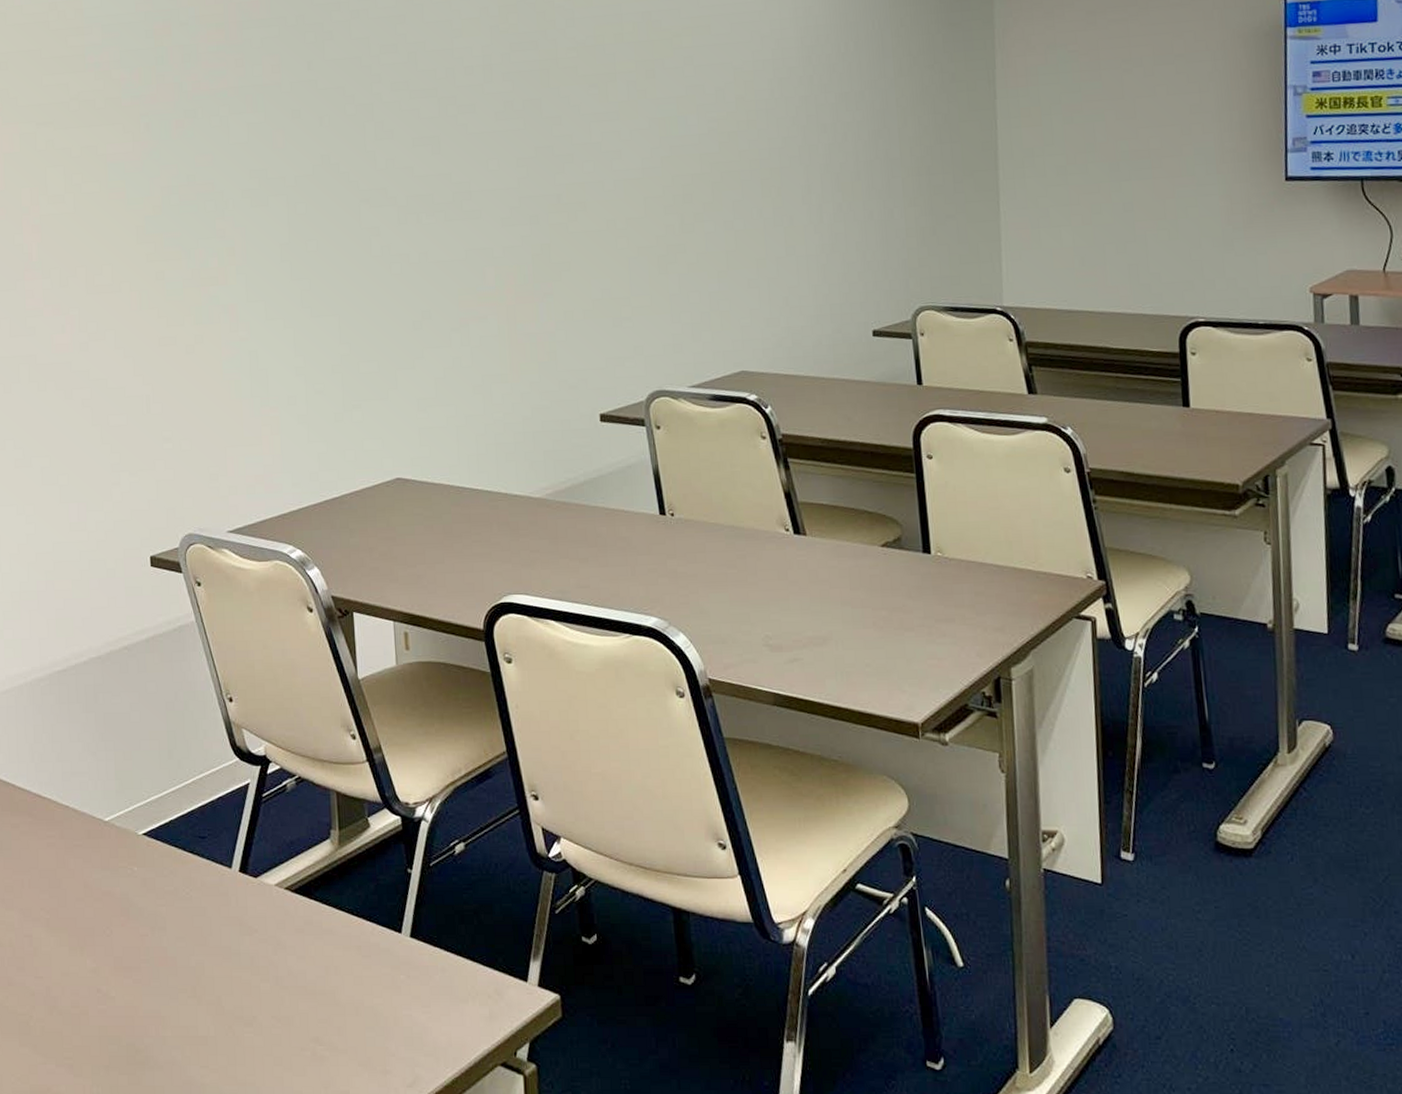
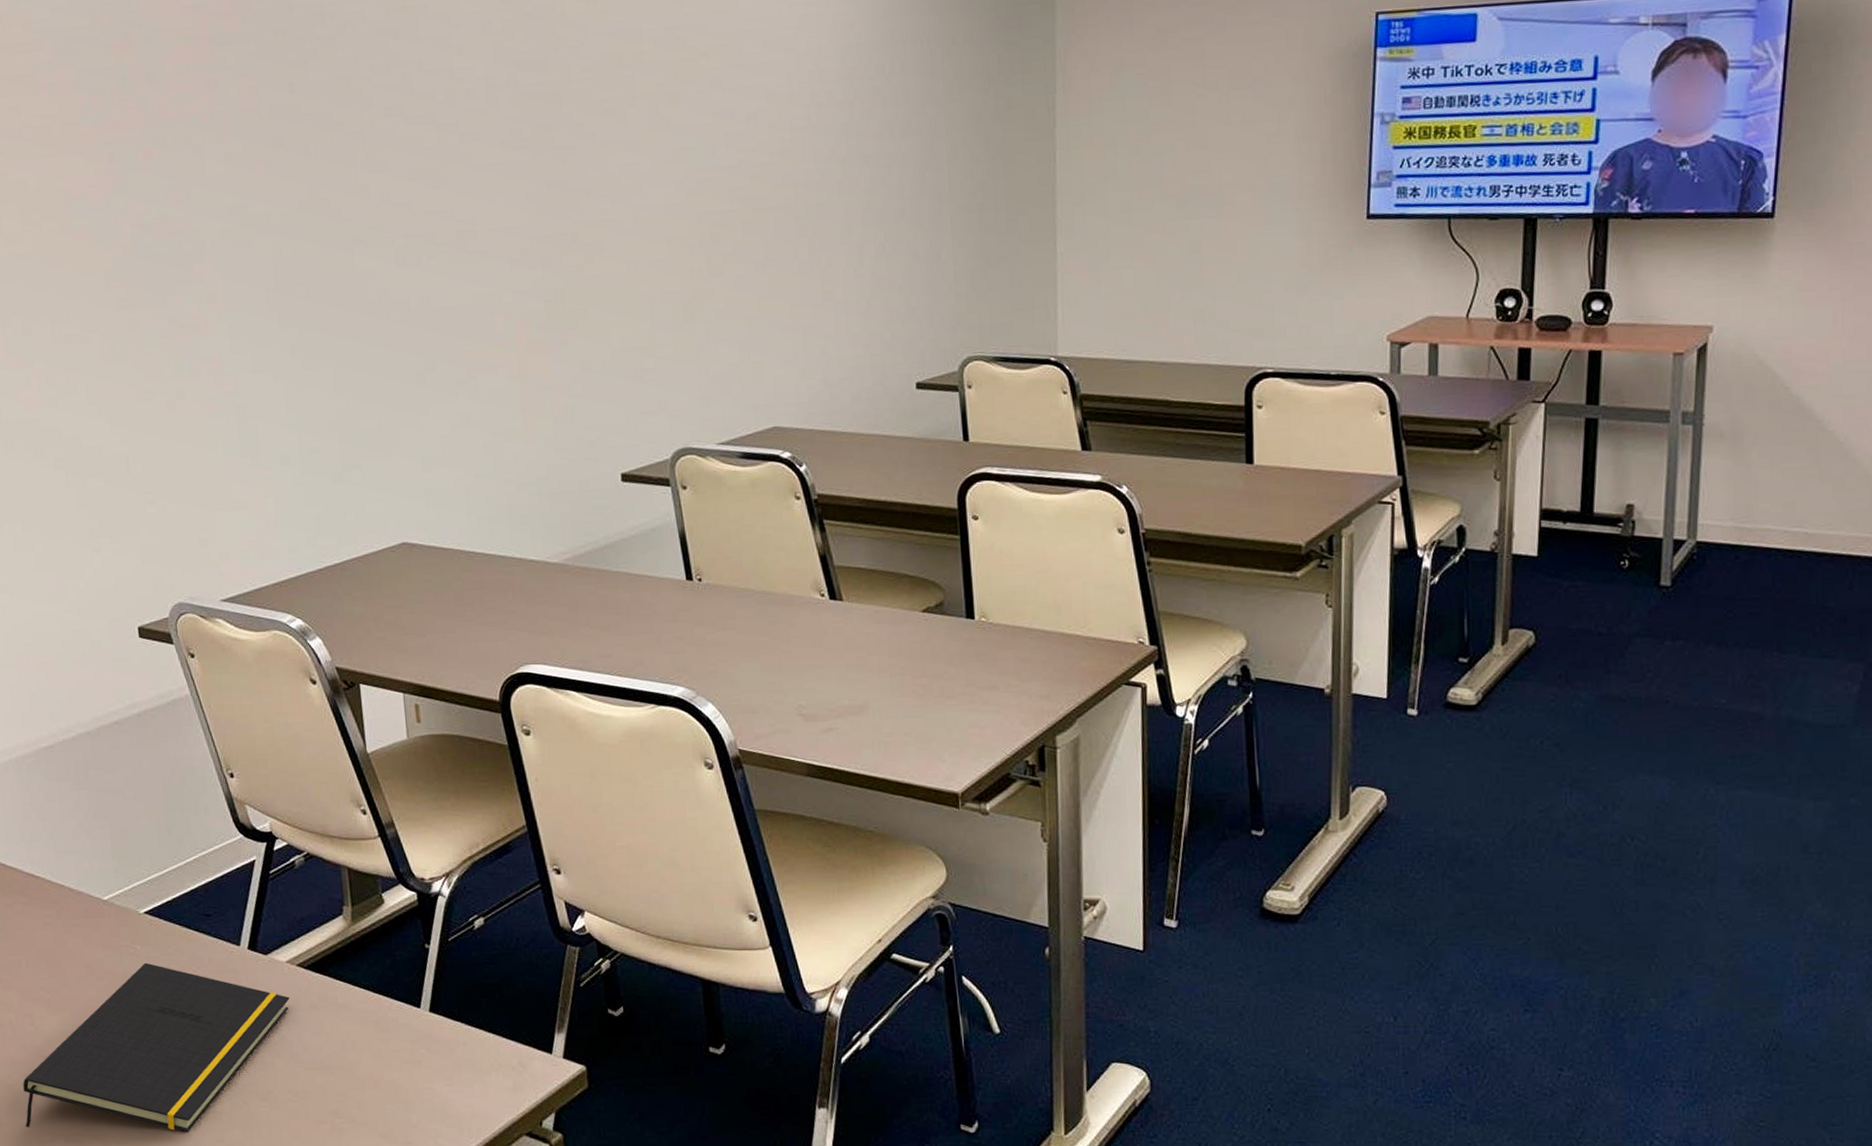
notepad: none [18,884,277,1058] -> present [23,962,290,1133]

